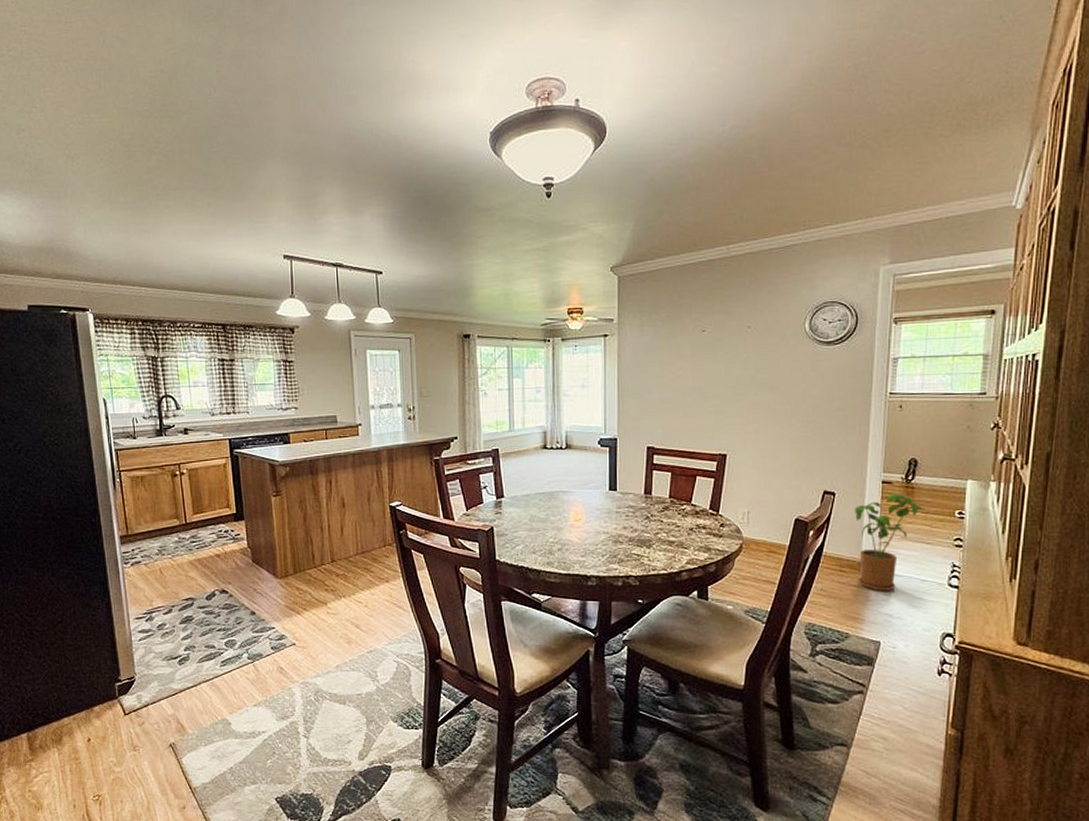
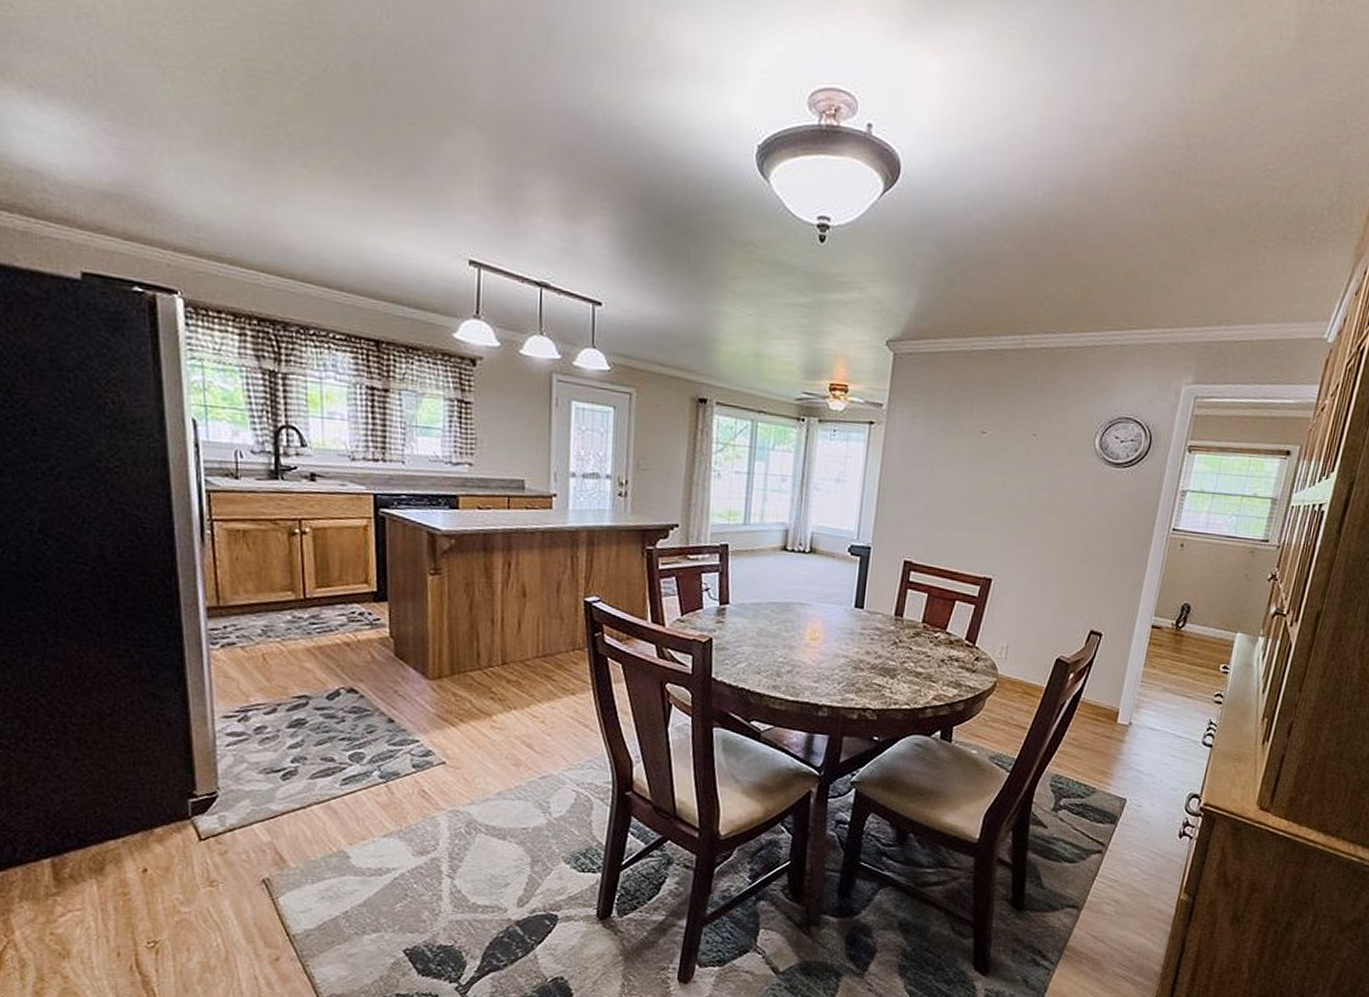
house plant: present [854,493,926,591] -> none [1112,639,1192,746]

